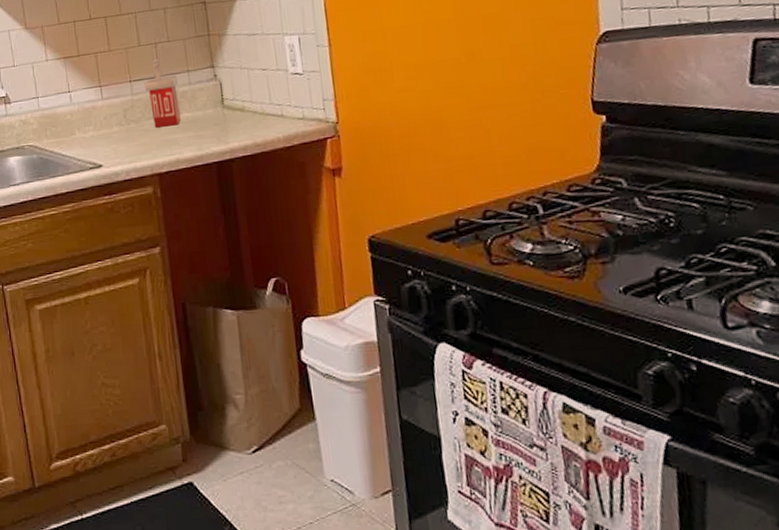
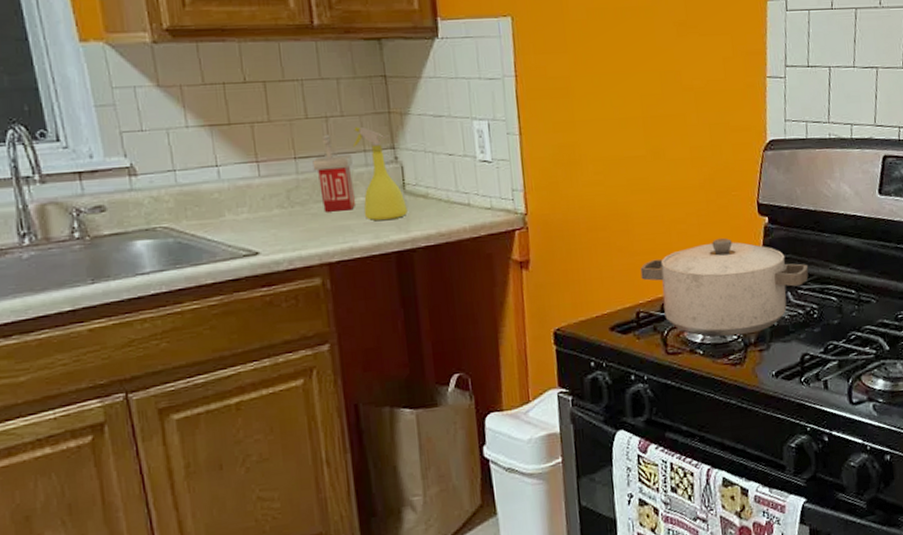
spray bottle: none [177,49,226,134] -> present [352,126,408,221]
cooking pot: none [458,139,660,247] -> present [640,237,809,337]

